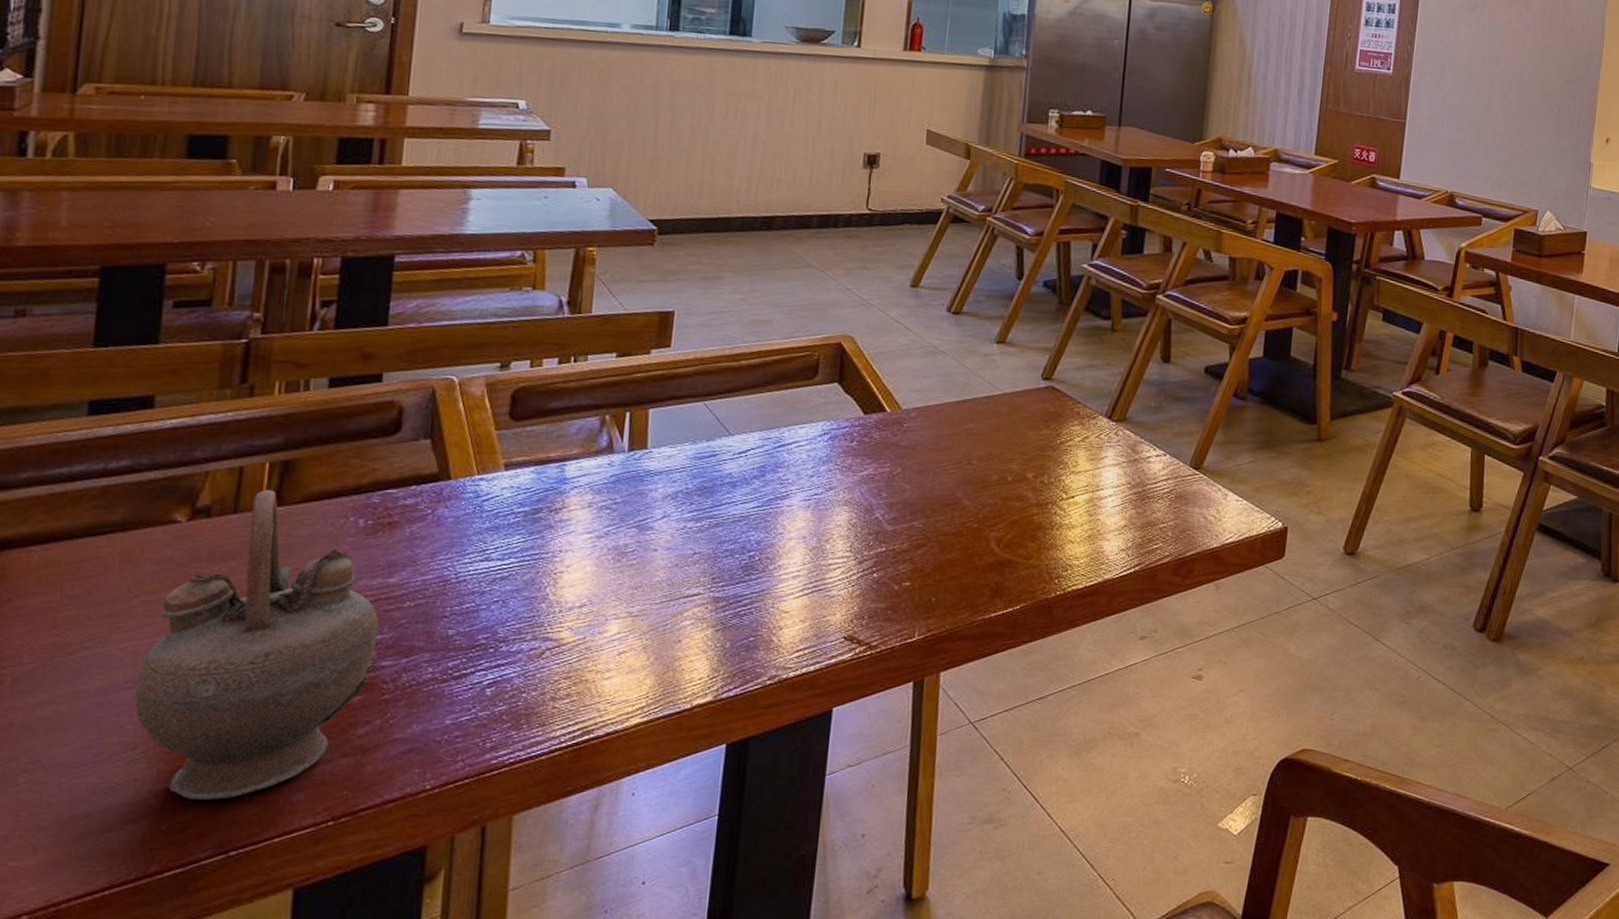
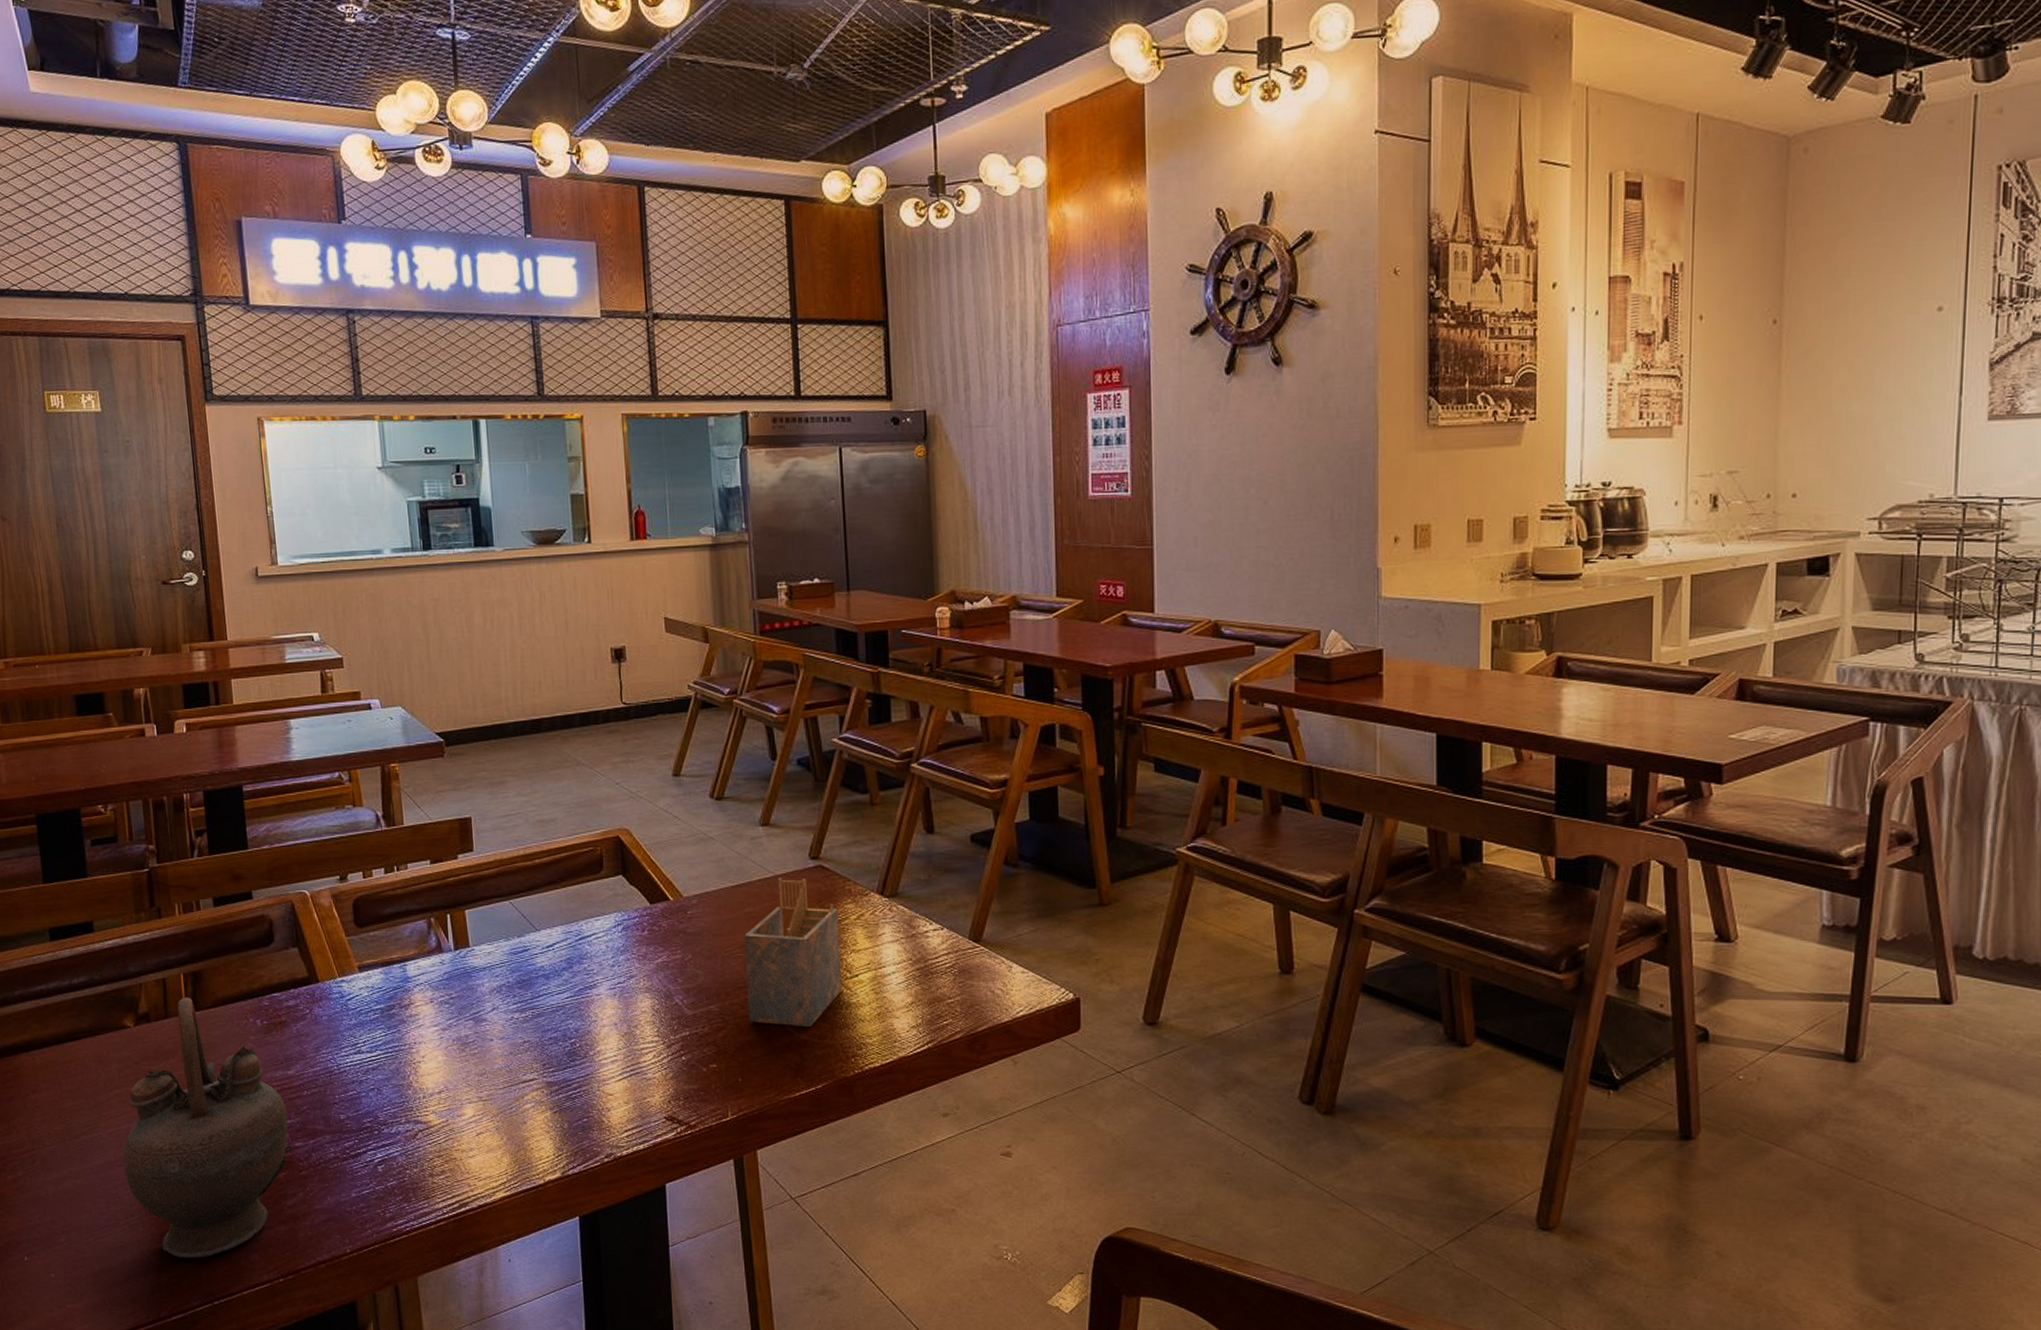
napkin holder: none [953,396,1064,546] -> present [744,878,842,1027]

